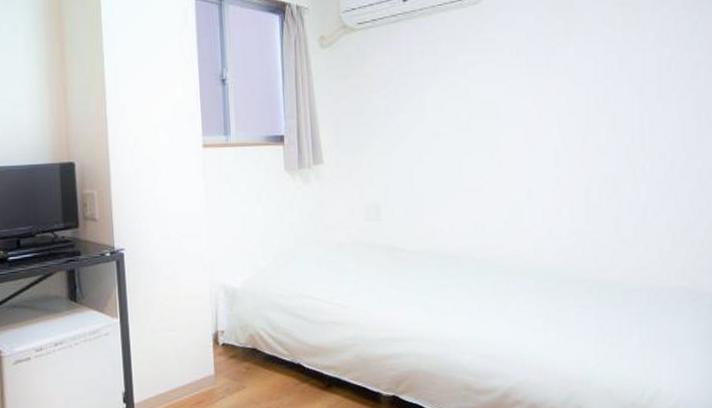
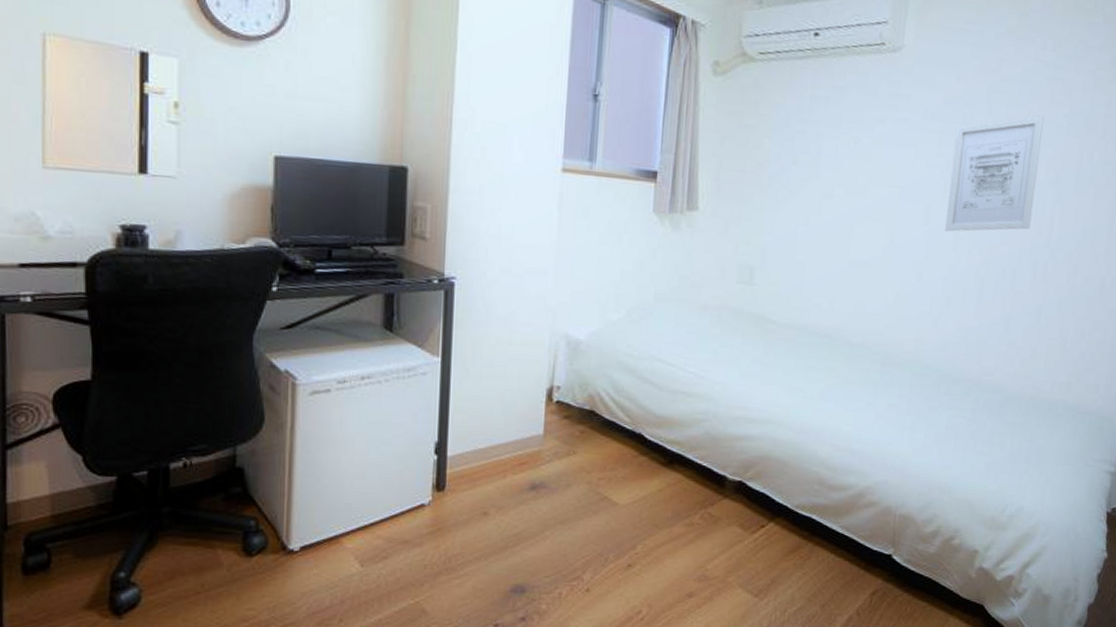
wall art: none [541,38,623,150] -> present [944,116,1044,232]

